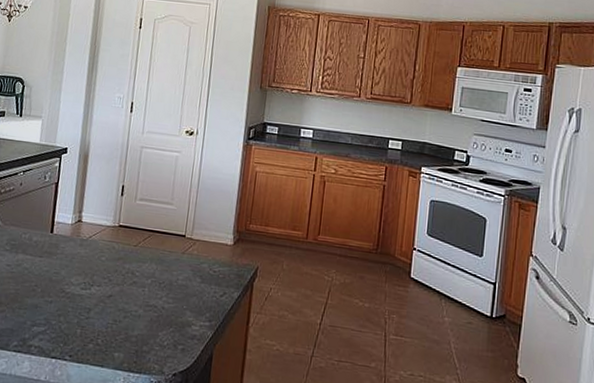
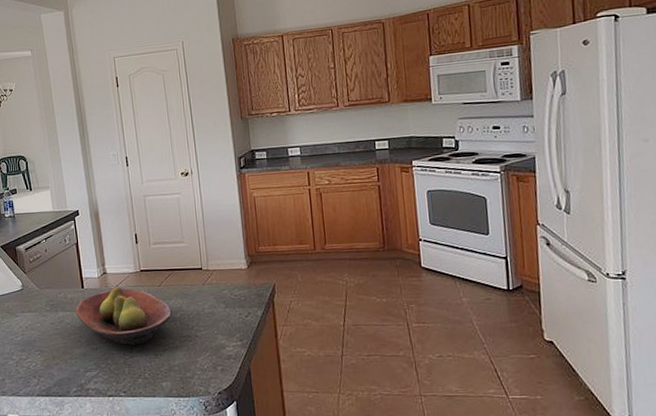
fruit bowl: none [37,238,143,306] -> present [75,286,173,345]

